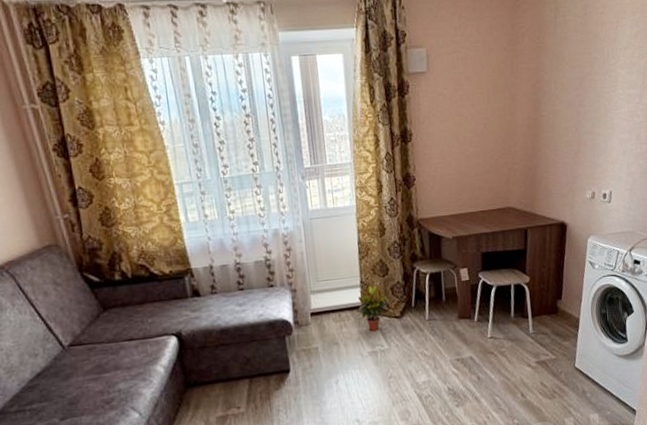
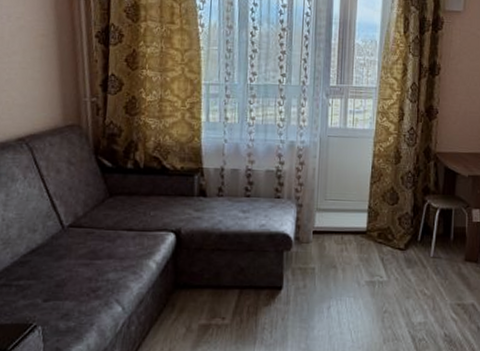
potted plant: present [357,284,389,332] -> none [361,210,394,261]

